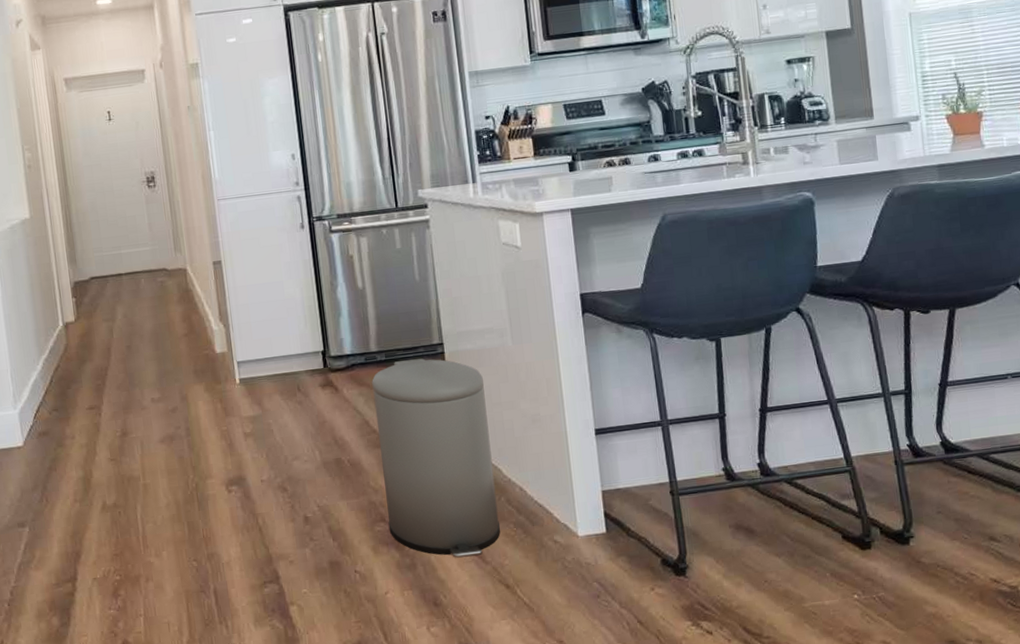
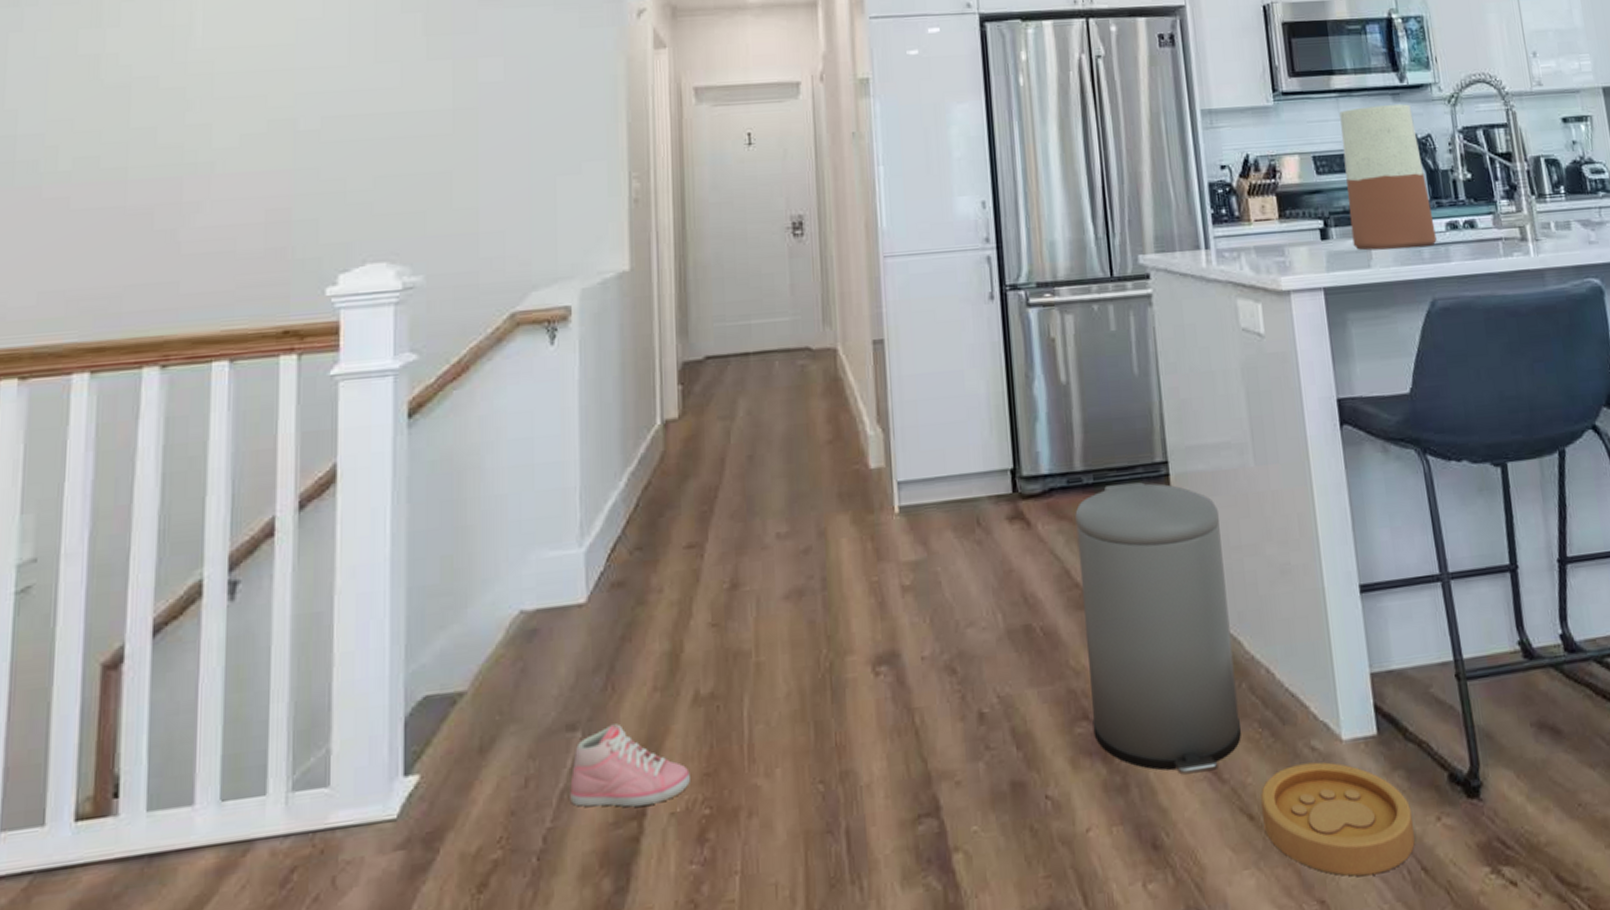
sneaker: none [24,523,105,575] -> present [570,723,690,808]
pet bowl: none [515,550,633,626] -> present [1261,762,1415,877]
vase: none [587,56,669,179] -> present [1339,104,1437,251]

